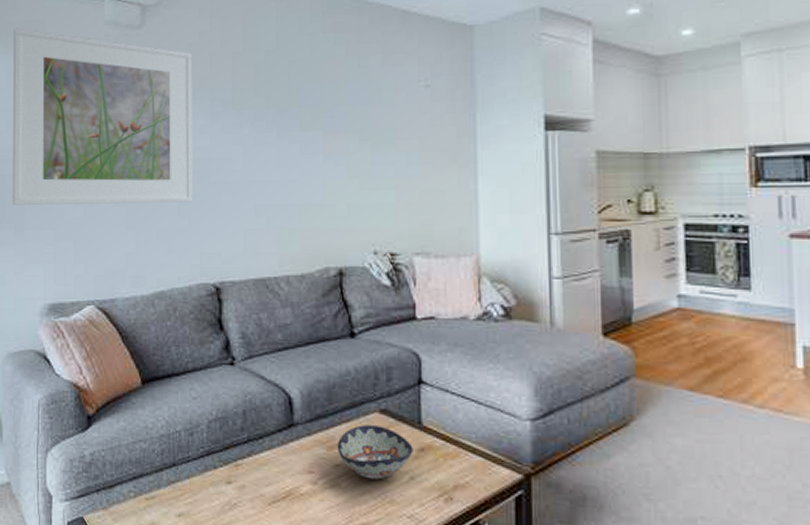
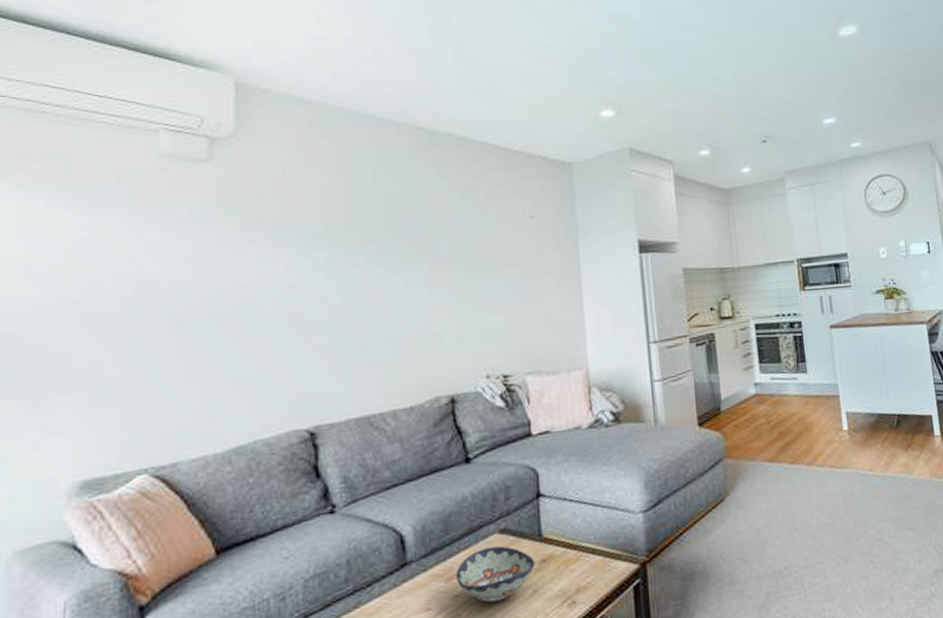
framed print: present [12,28,193,205] -> none [23,160,279,368]

